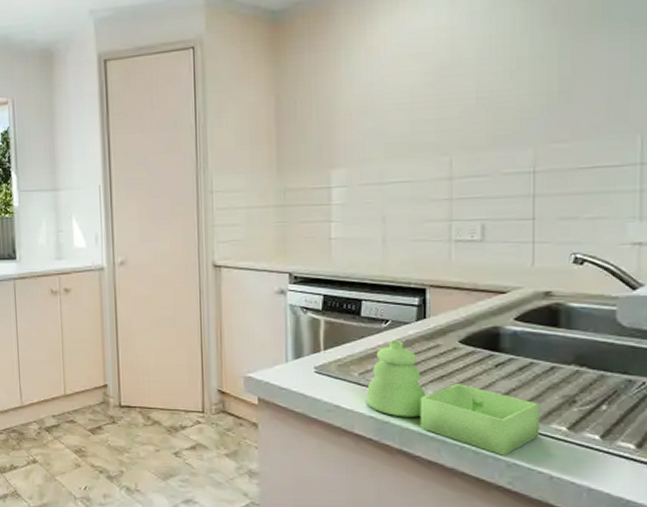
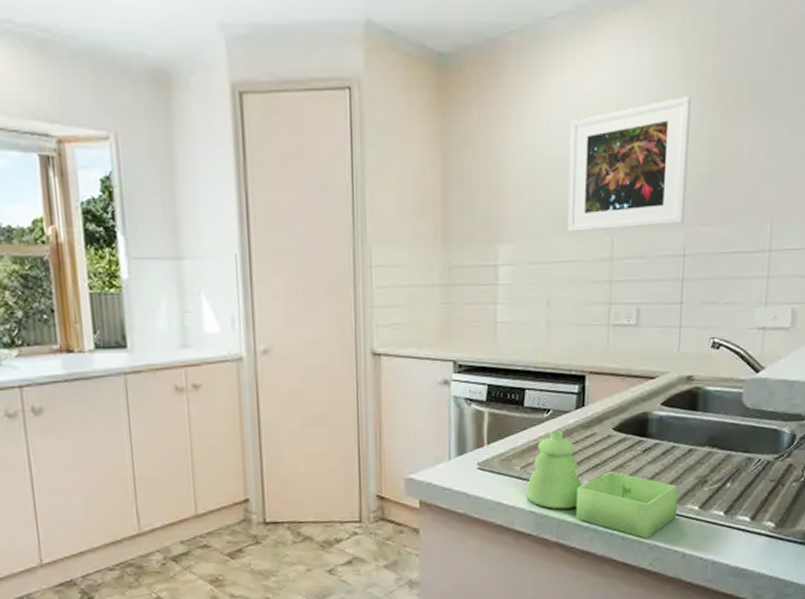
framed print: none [401,21,534,156] -> present [568,96,691,233]

